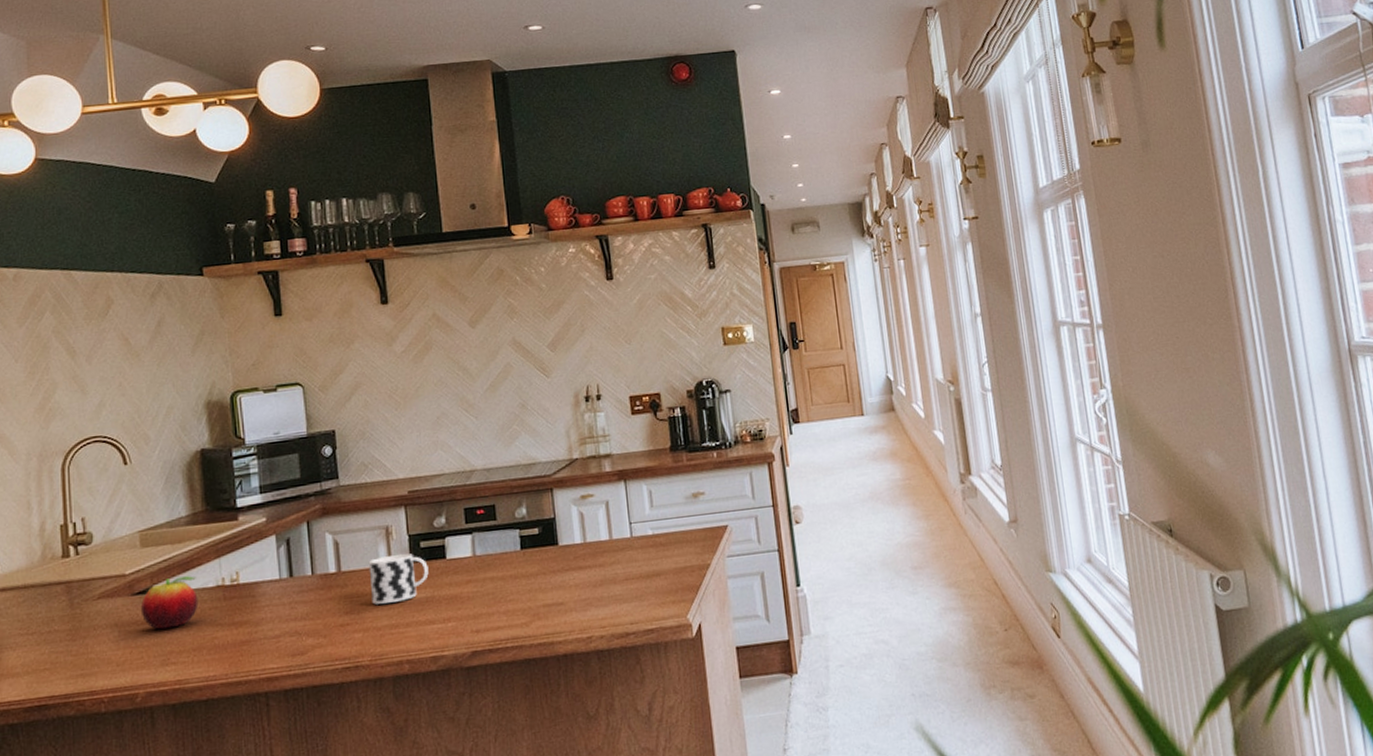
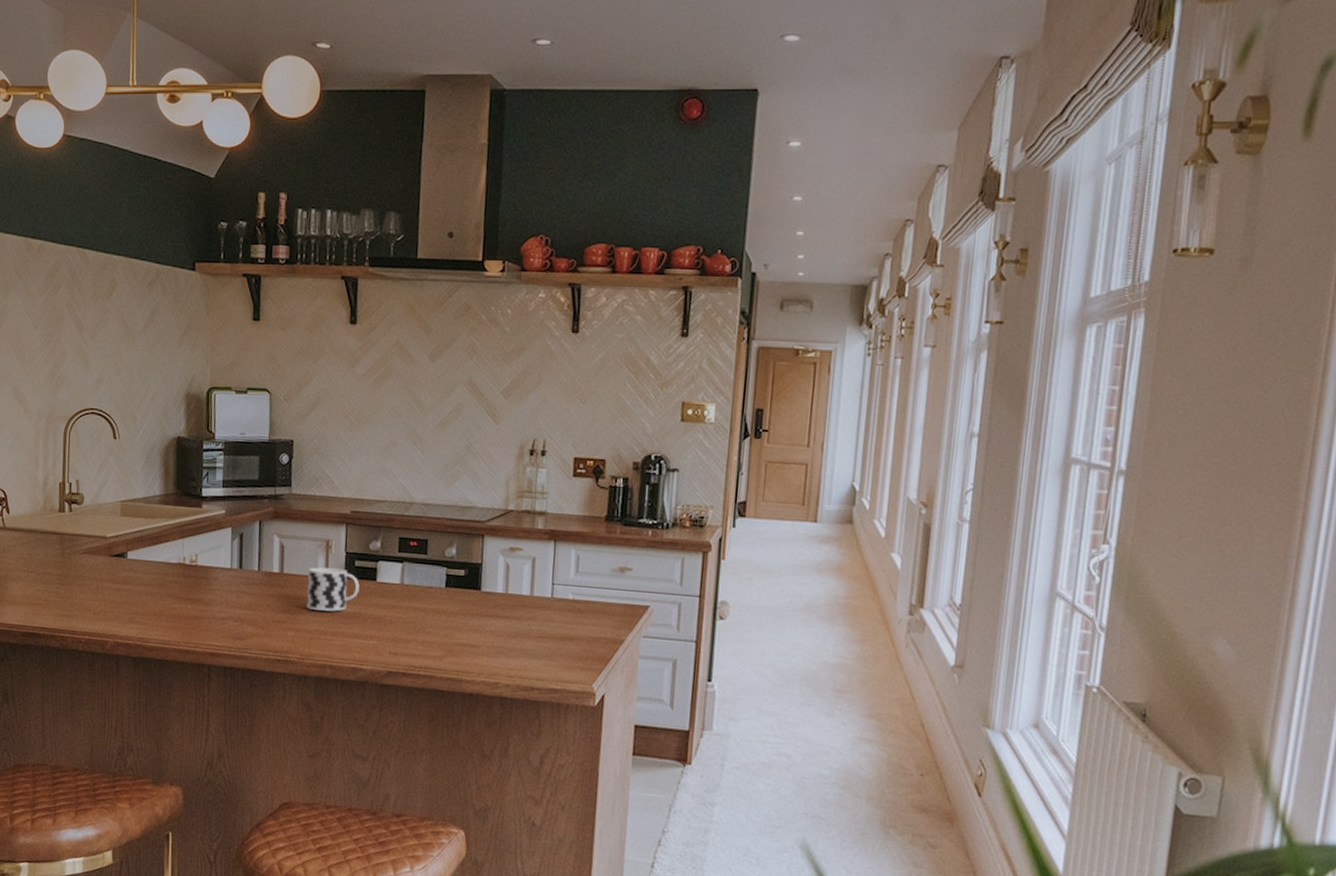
fruit: present [140,576,199,630] -> none [116,548,163,592]

